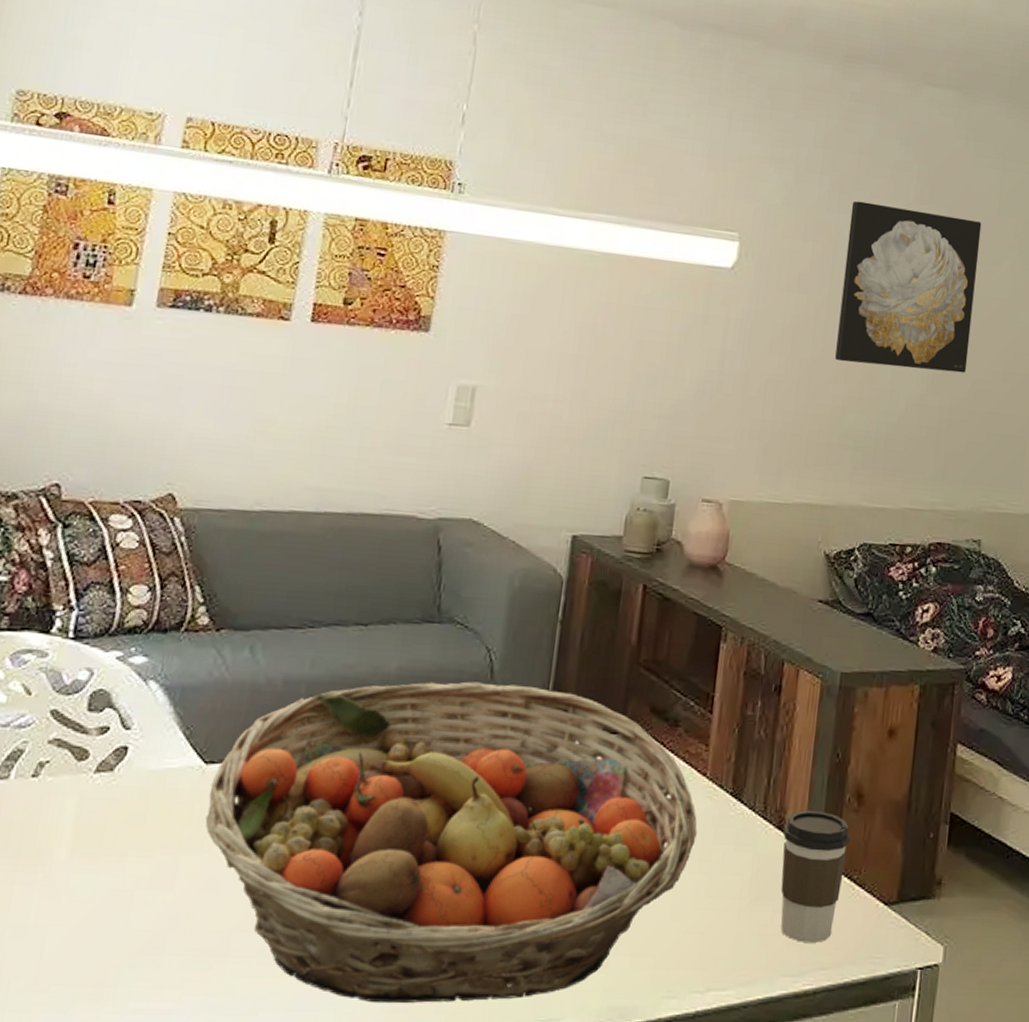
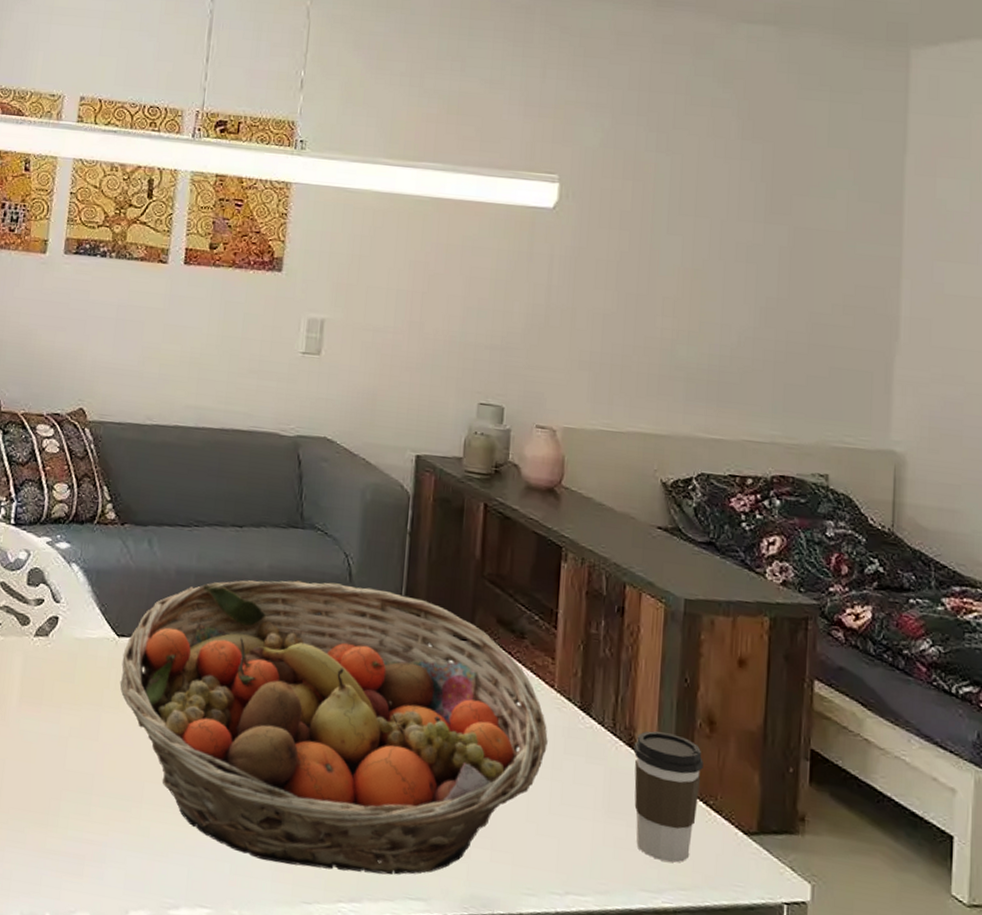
wall art: present [835,201,982,373] -> none [662,139,811,307]

